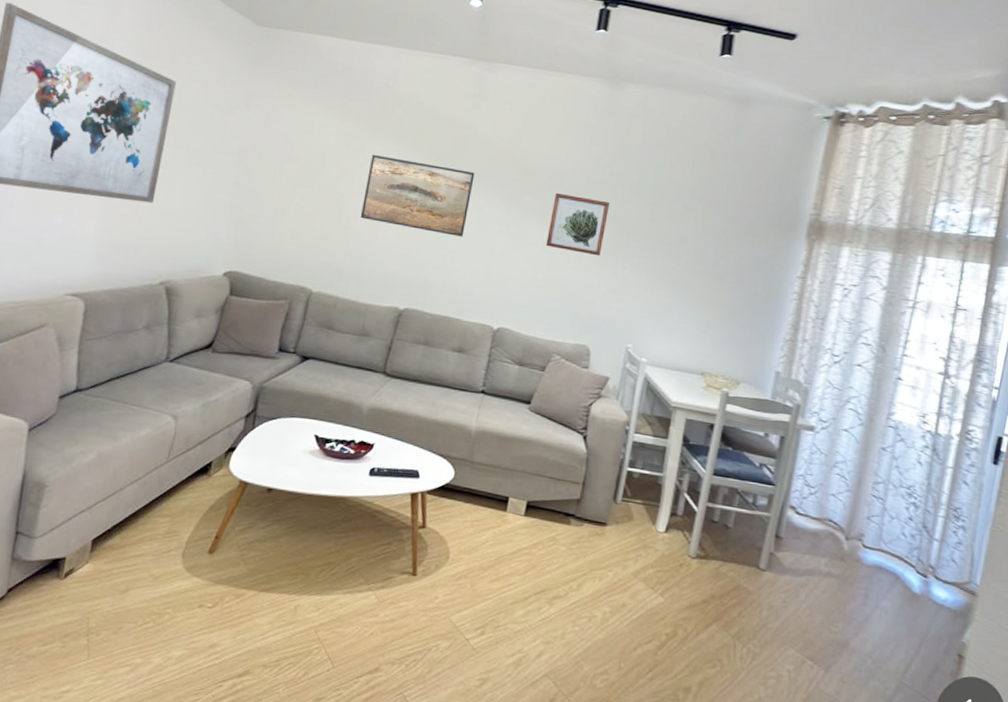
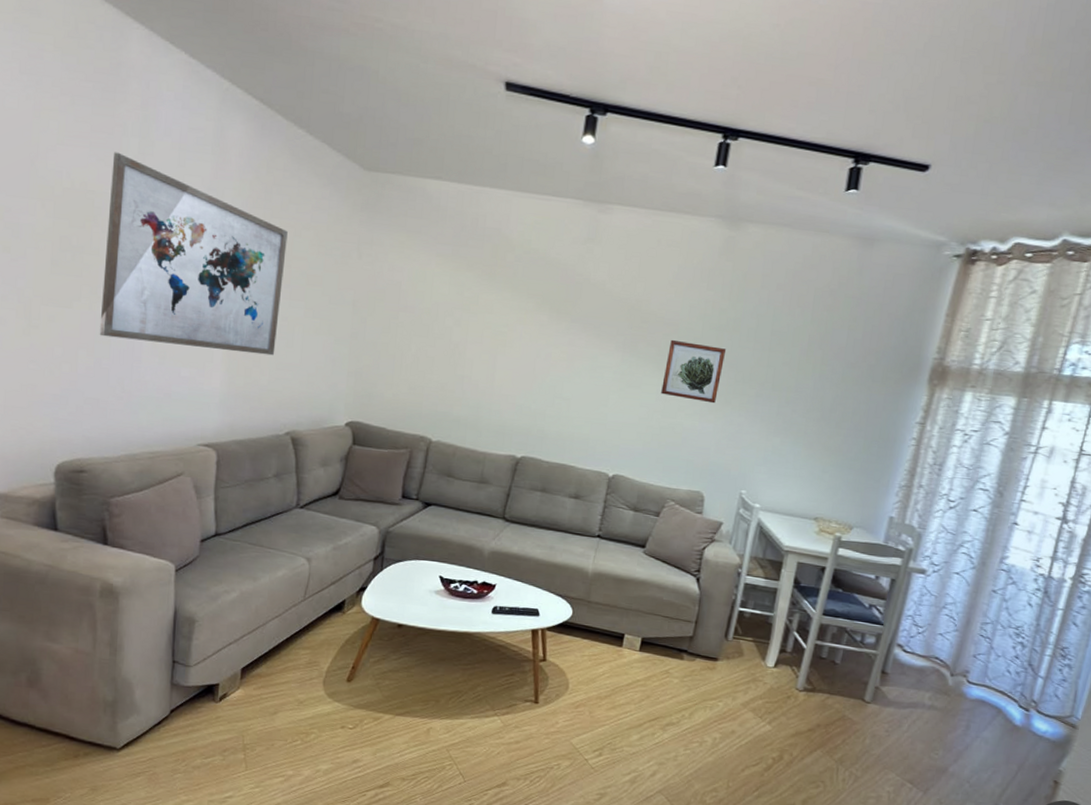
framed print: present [360,154,475,237] -> none [475,302,589,385]

